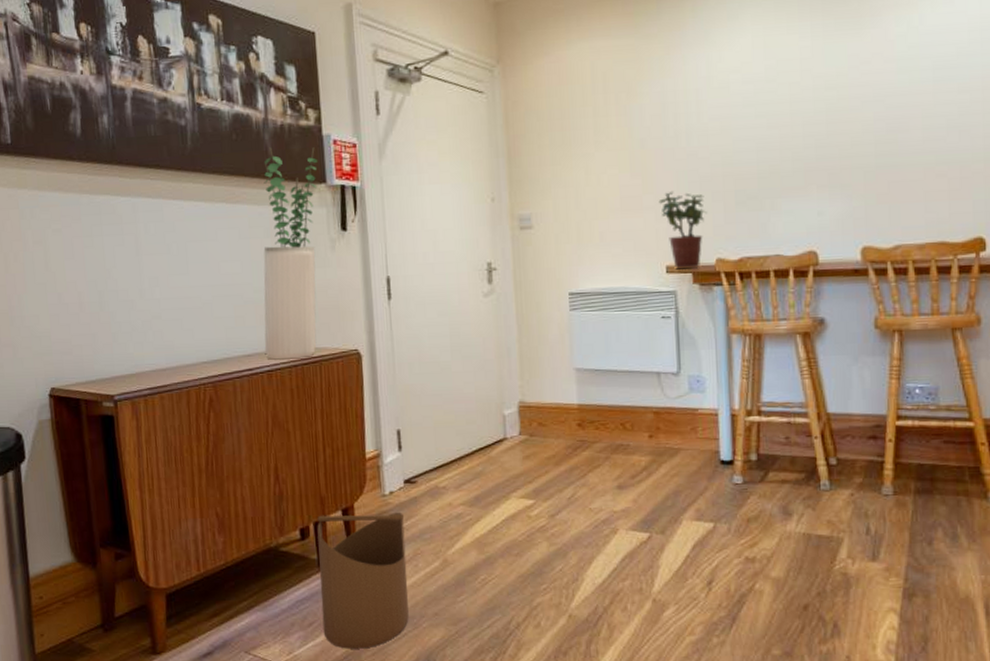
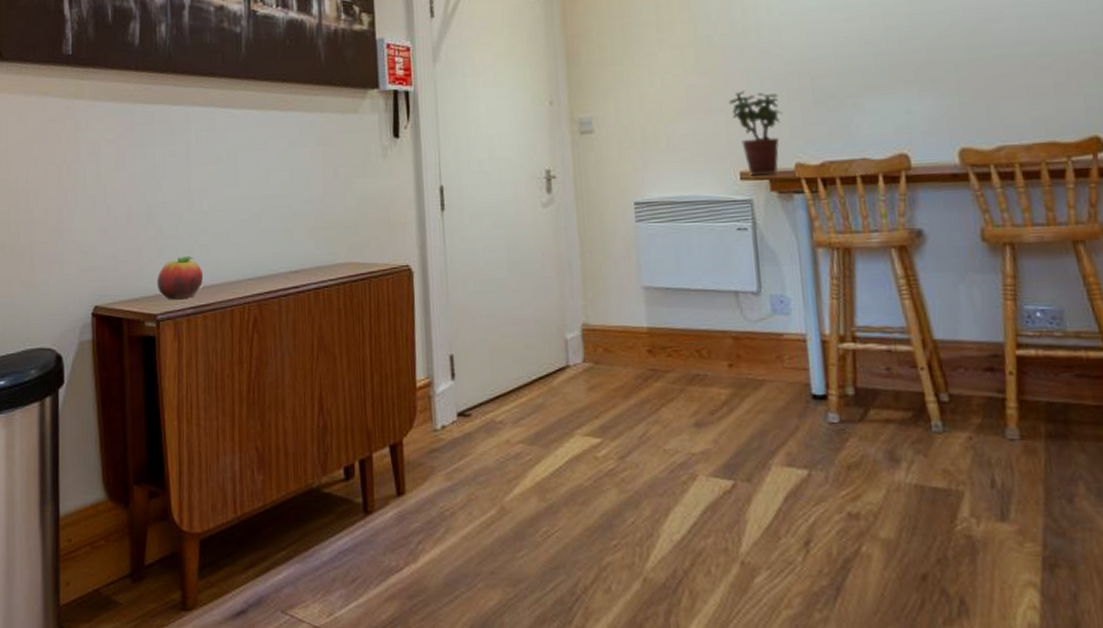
fruit: none [112,340,159,382] -> present [156,255,204,300]
vase: present [263,146,318,360] -> none [312,51,371,277]
basket: present [317,513,409,649] -> none [363,451,462,612]

